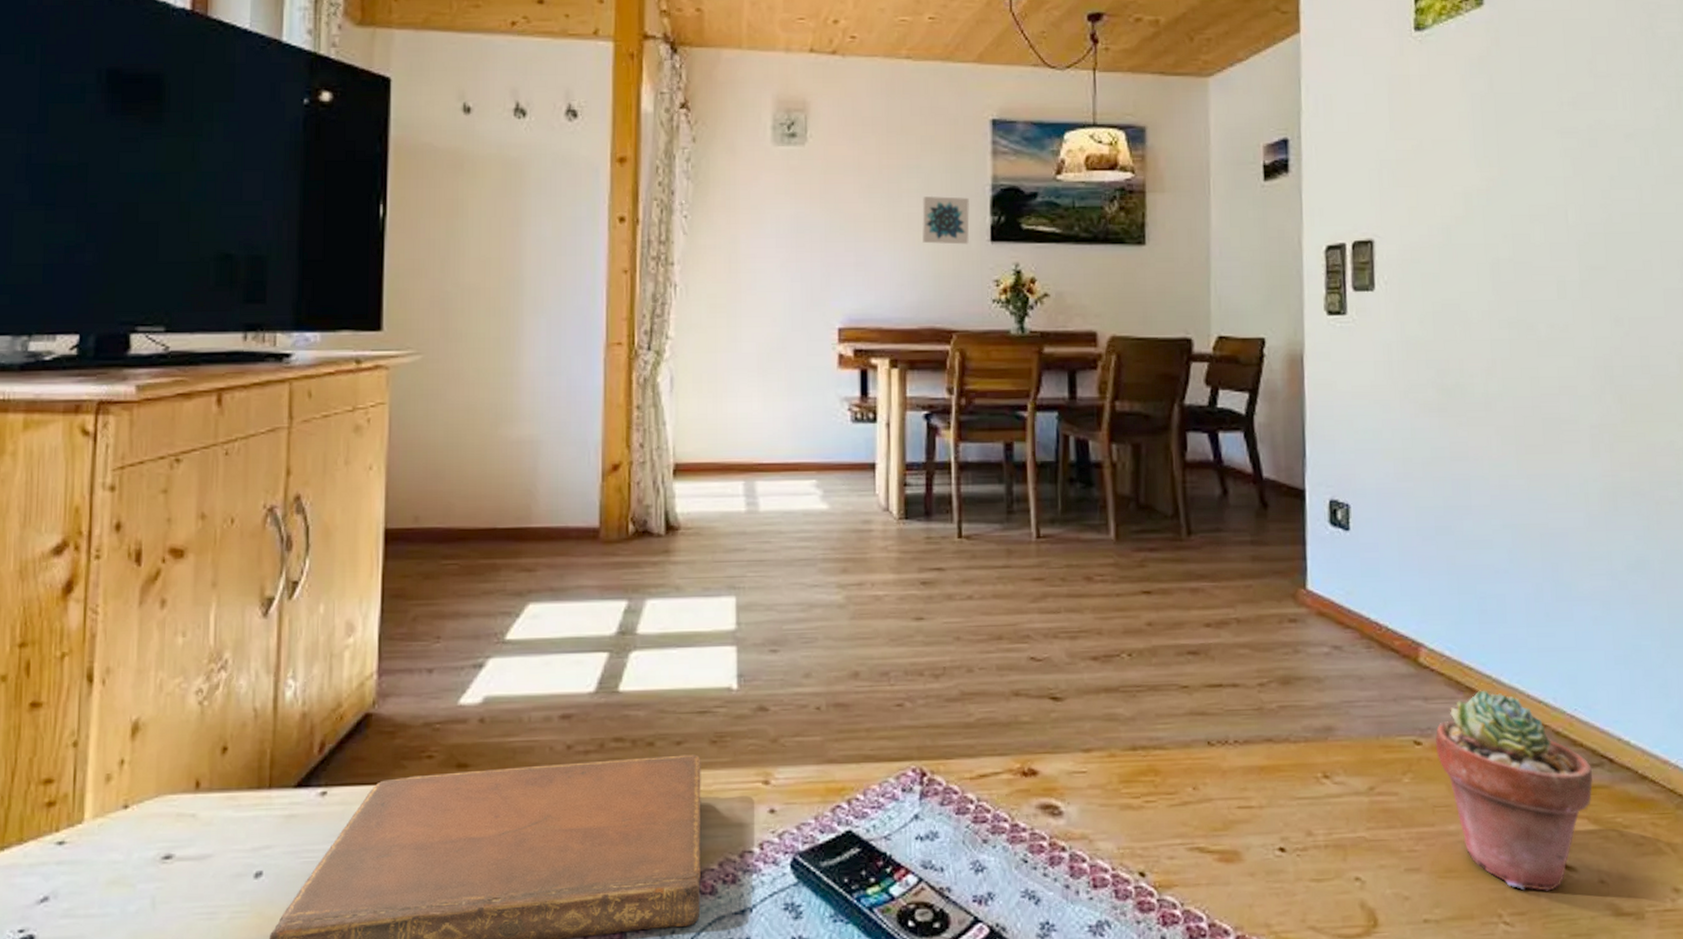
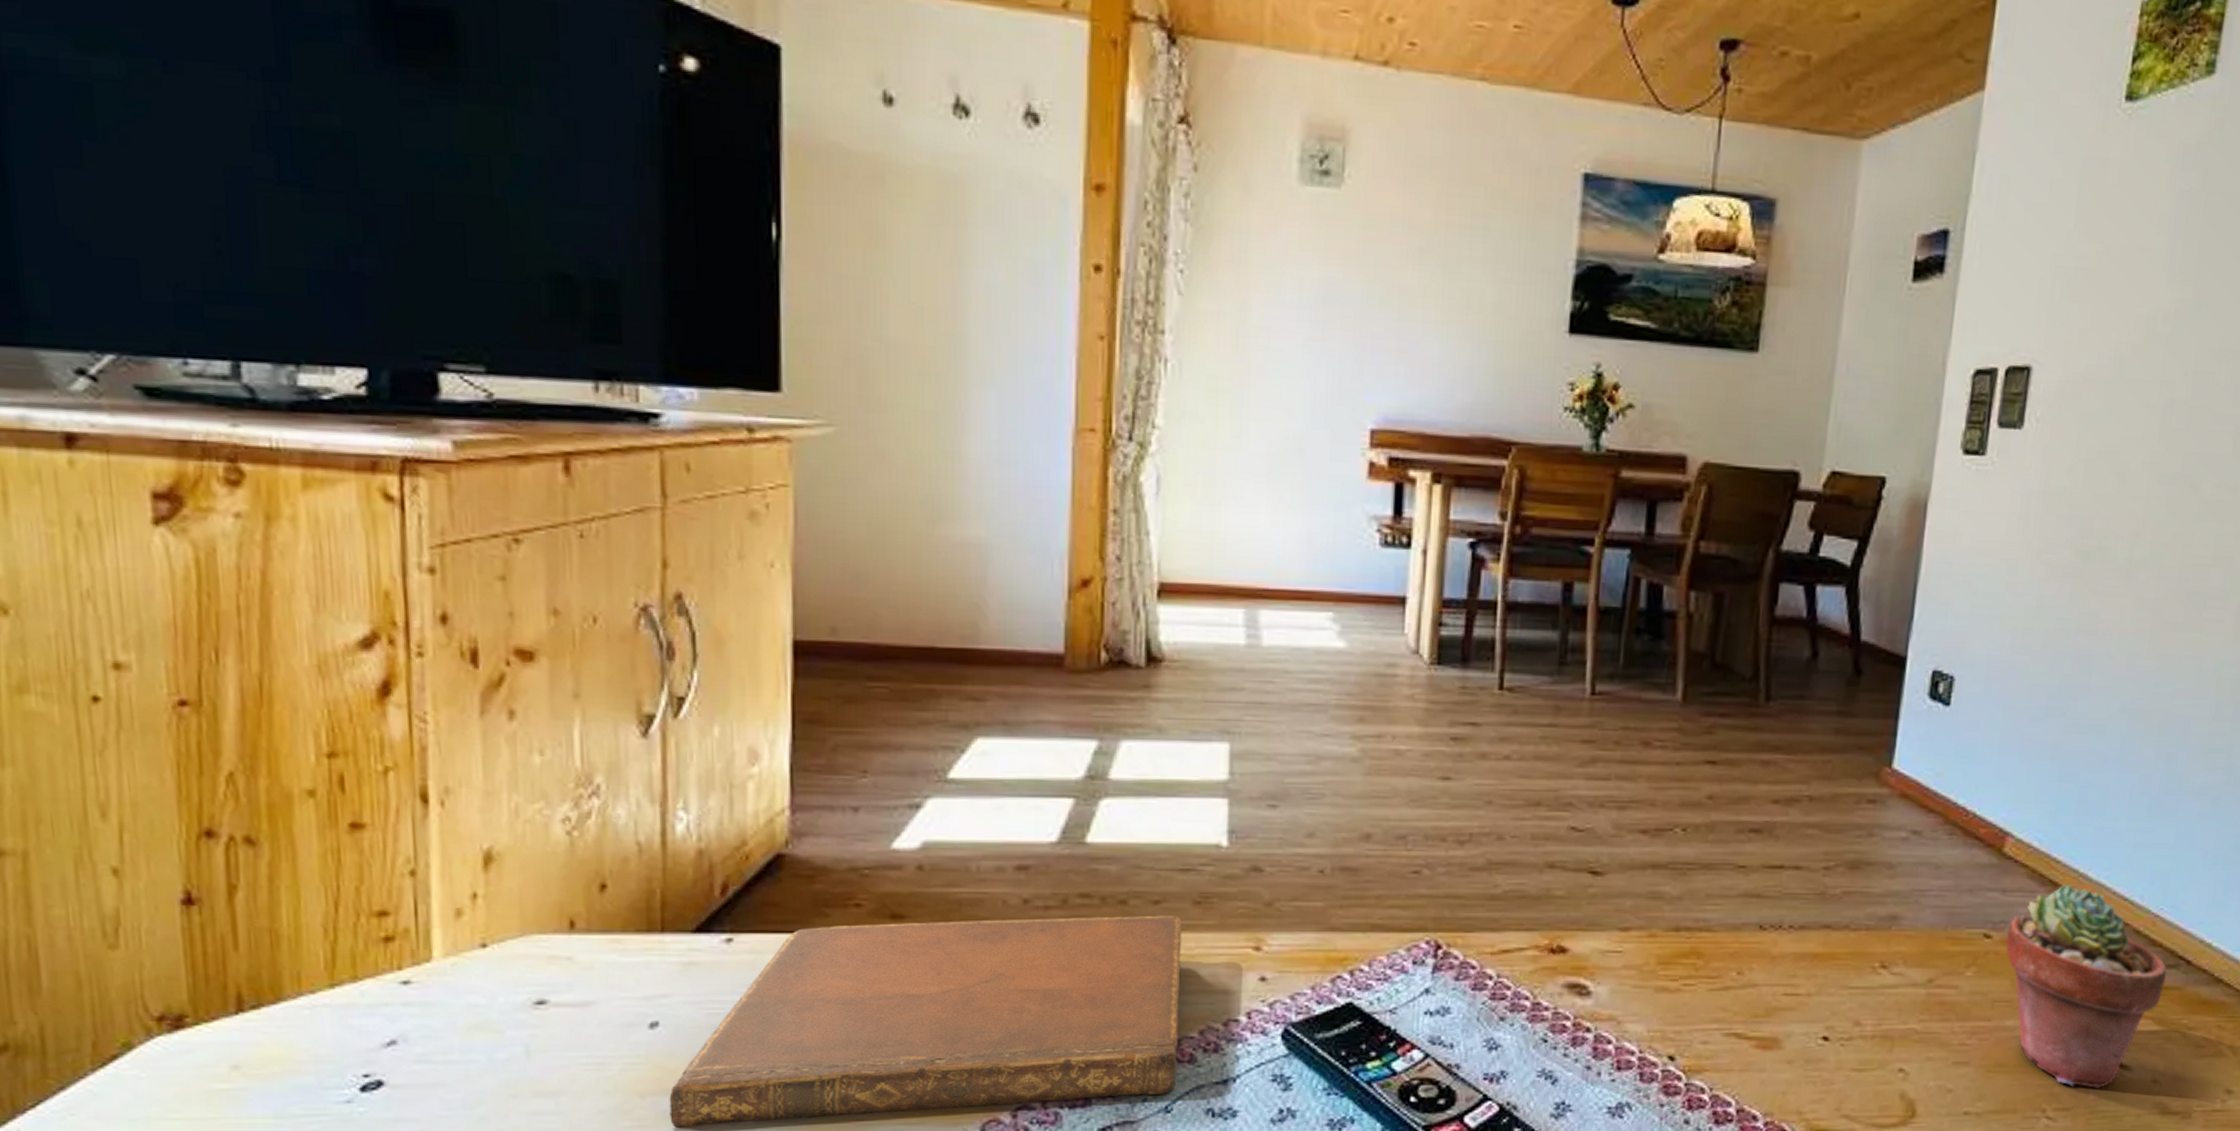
wall art: present [922,195,969,245] -> none [1483,268,1546,335]

